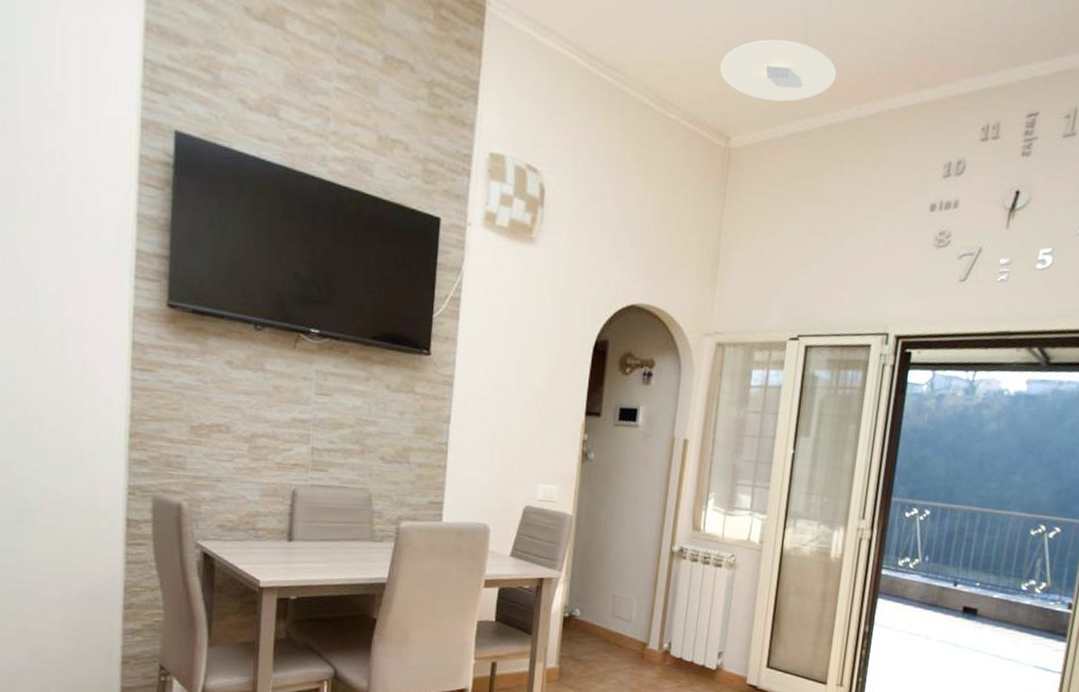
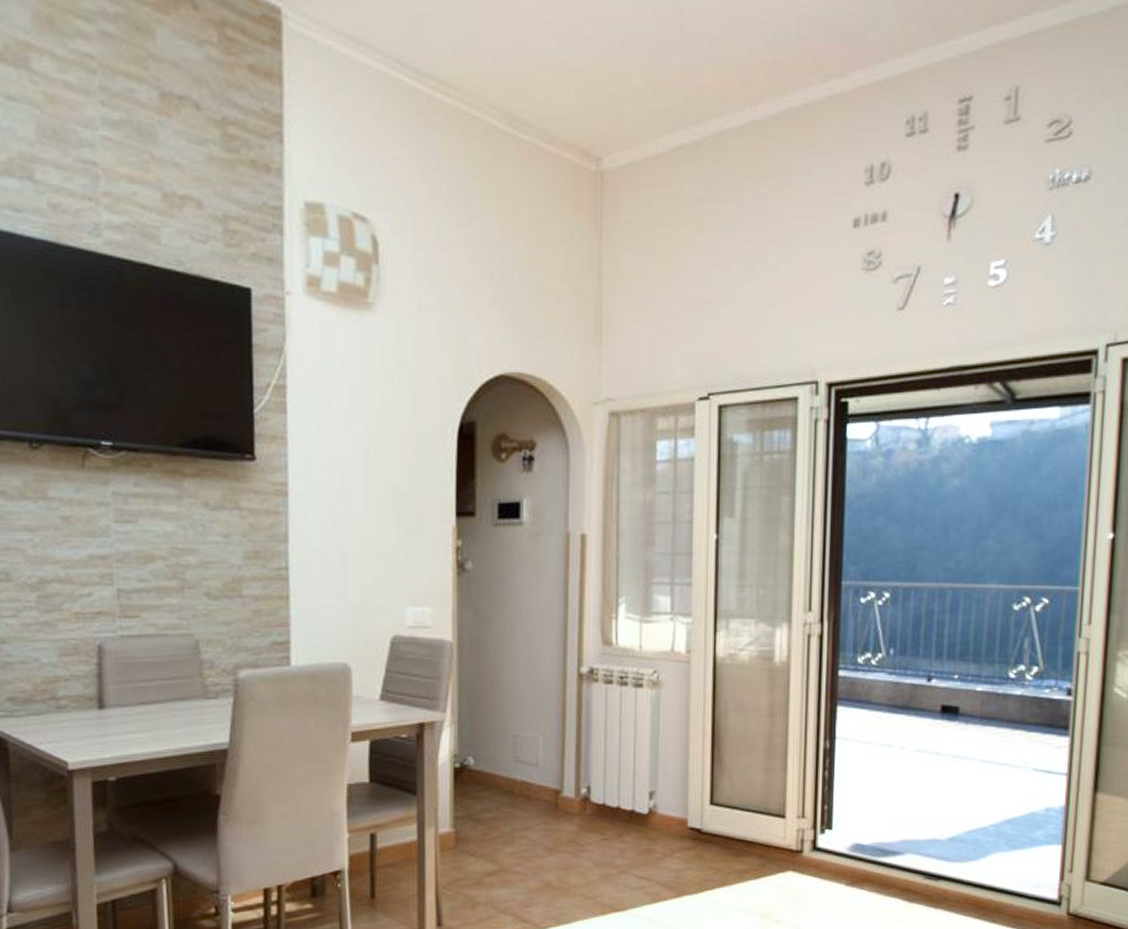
ceiling light: present [720,39,837,102] -> none [579,32,723,110]

